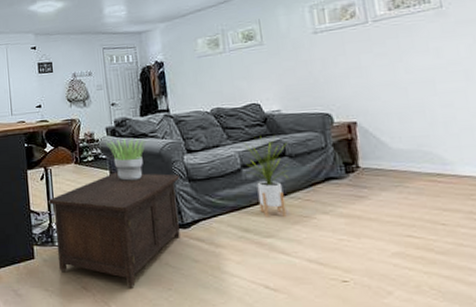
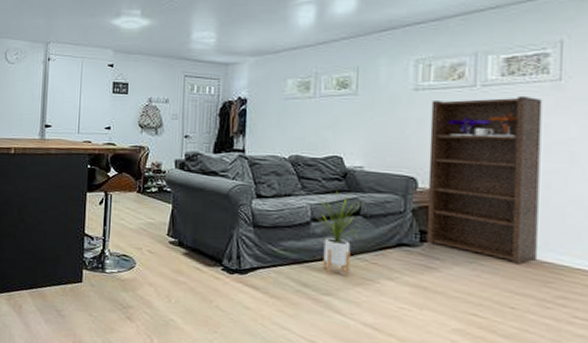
cabinet: present [49,173,180,288] -> none [105,208,244,326]
potted plant: present [106,138,147,181] -> none [173,173,216,219]
bookshelf: none [331,25,455,182] -> present [427,95,543,264]

